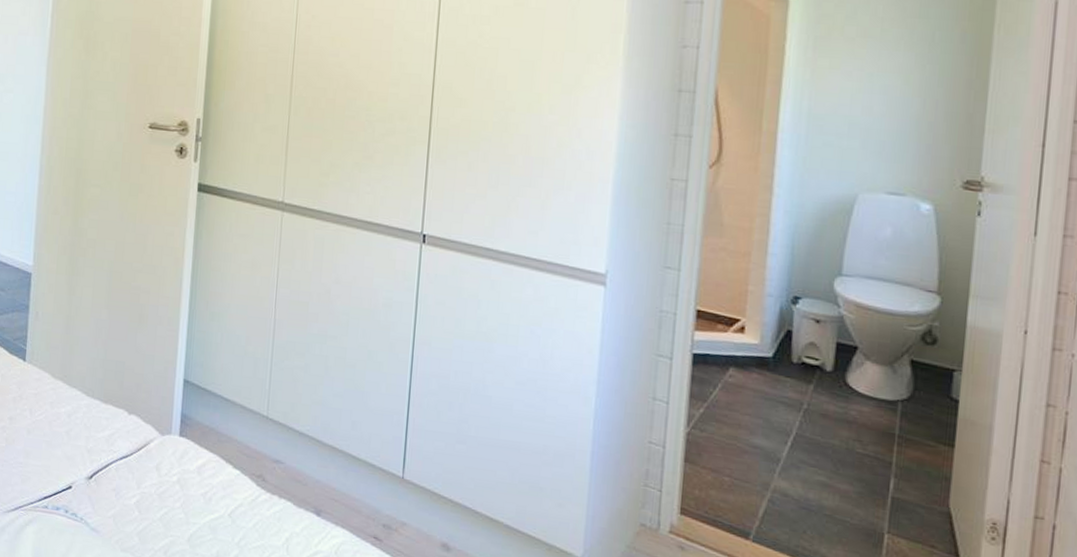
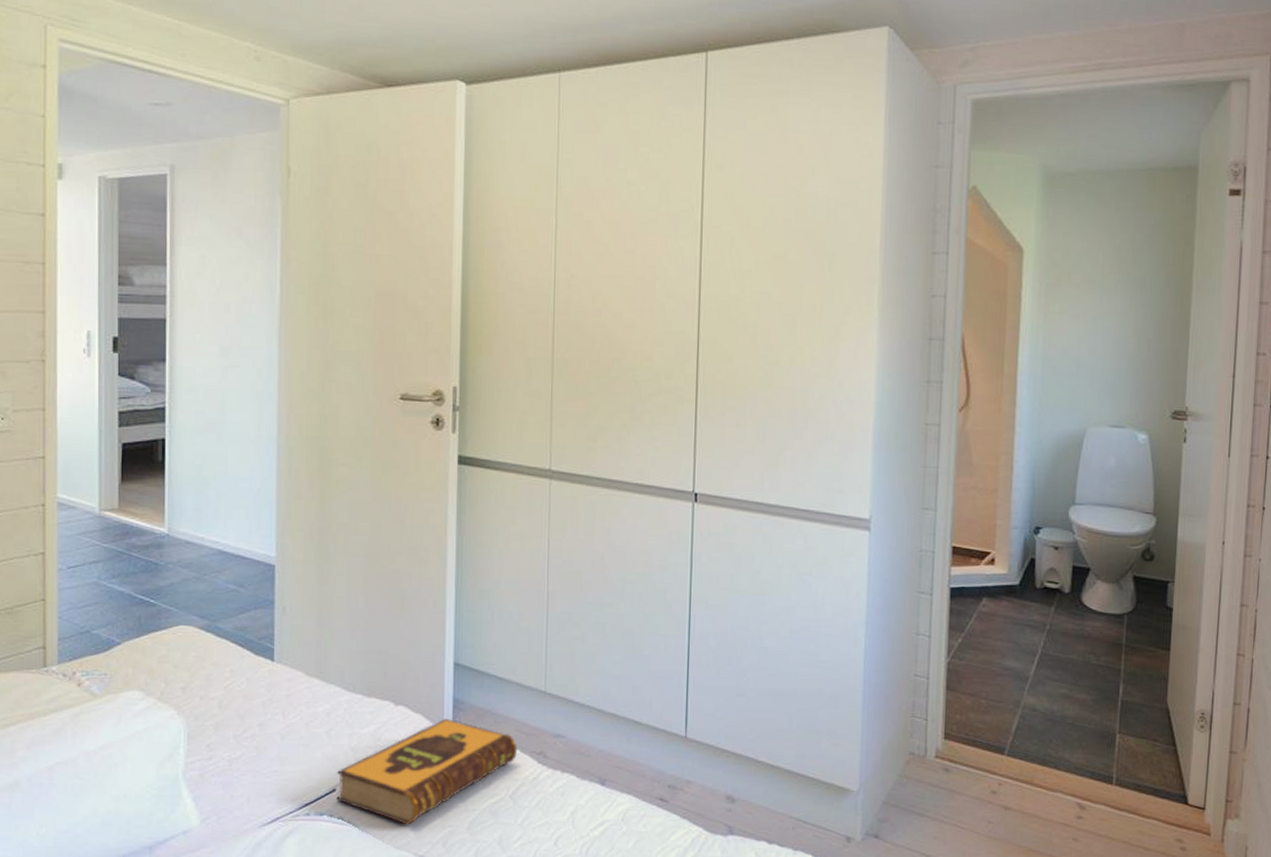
hardback book: none [72,431,239,530] -> present [336,718,518,825]

